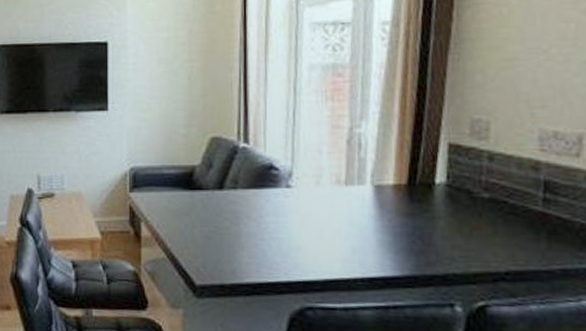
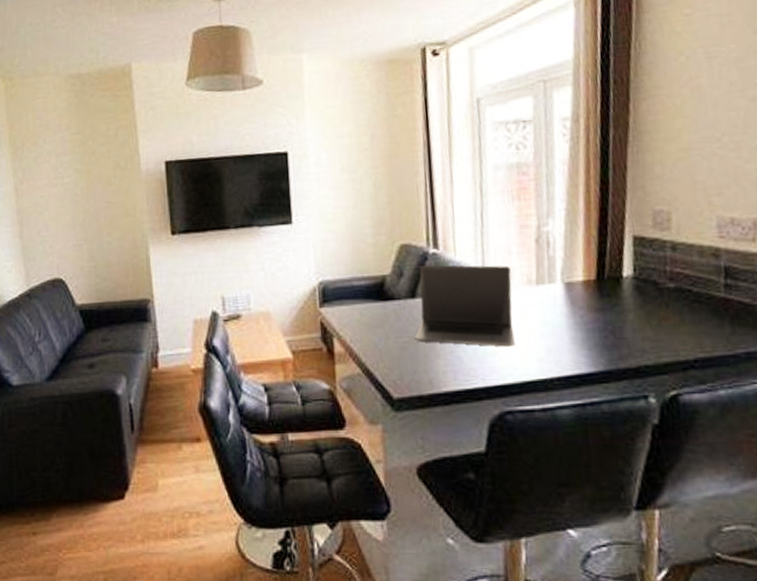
laptop computer: none [220,158,320,244] -> present [415,265,515,347]

